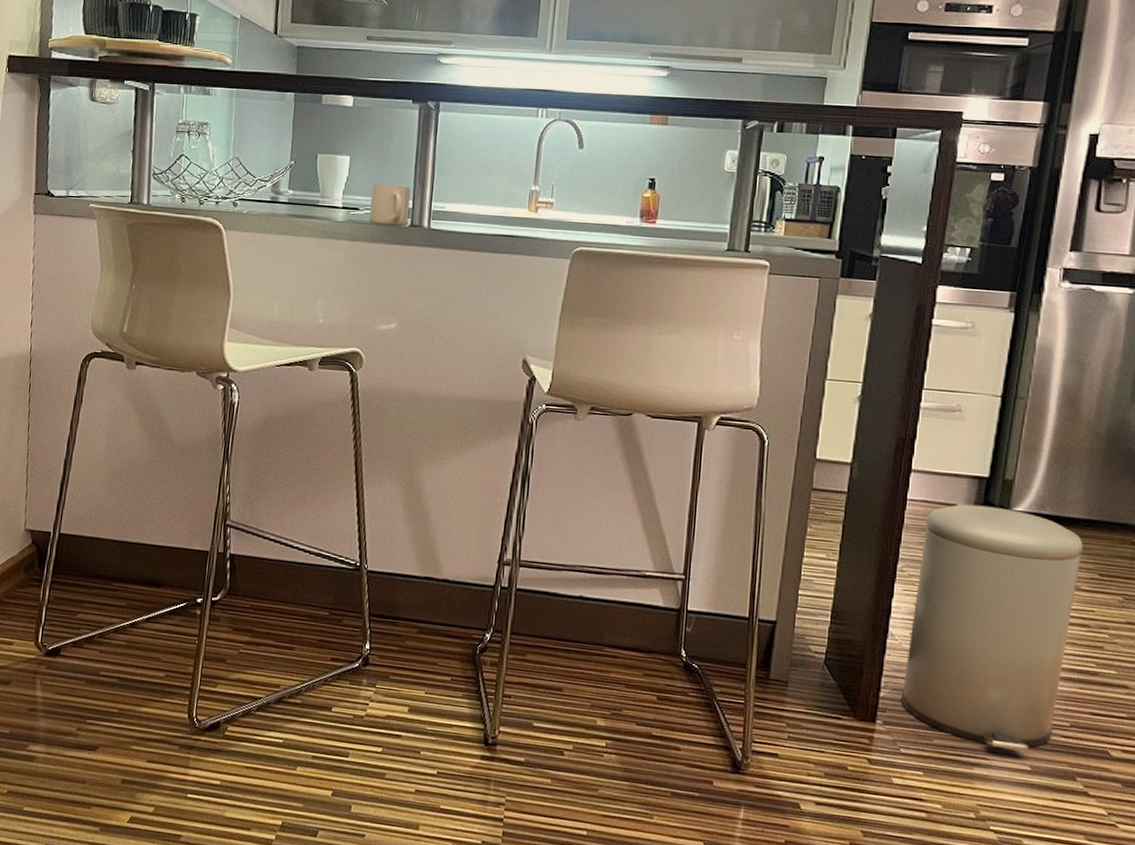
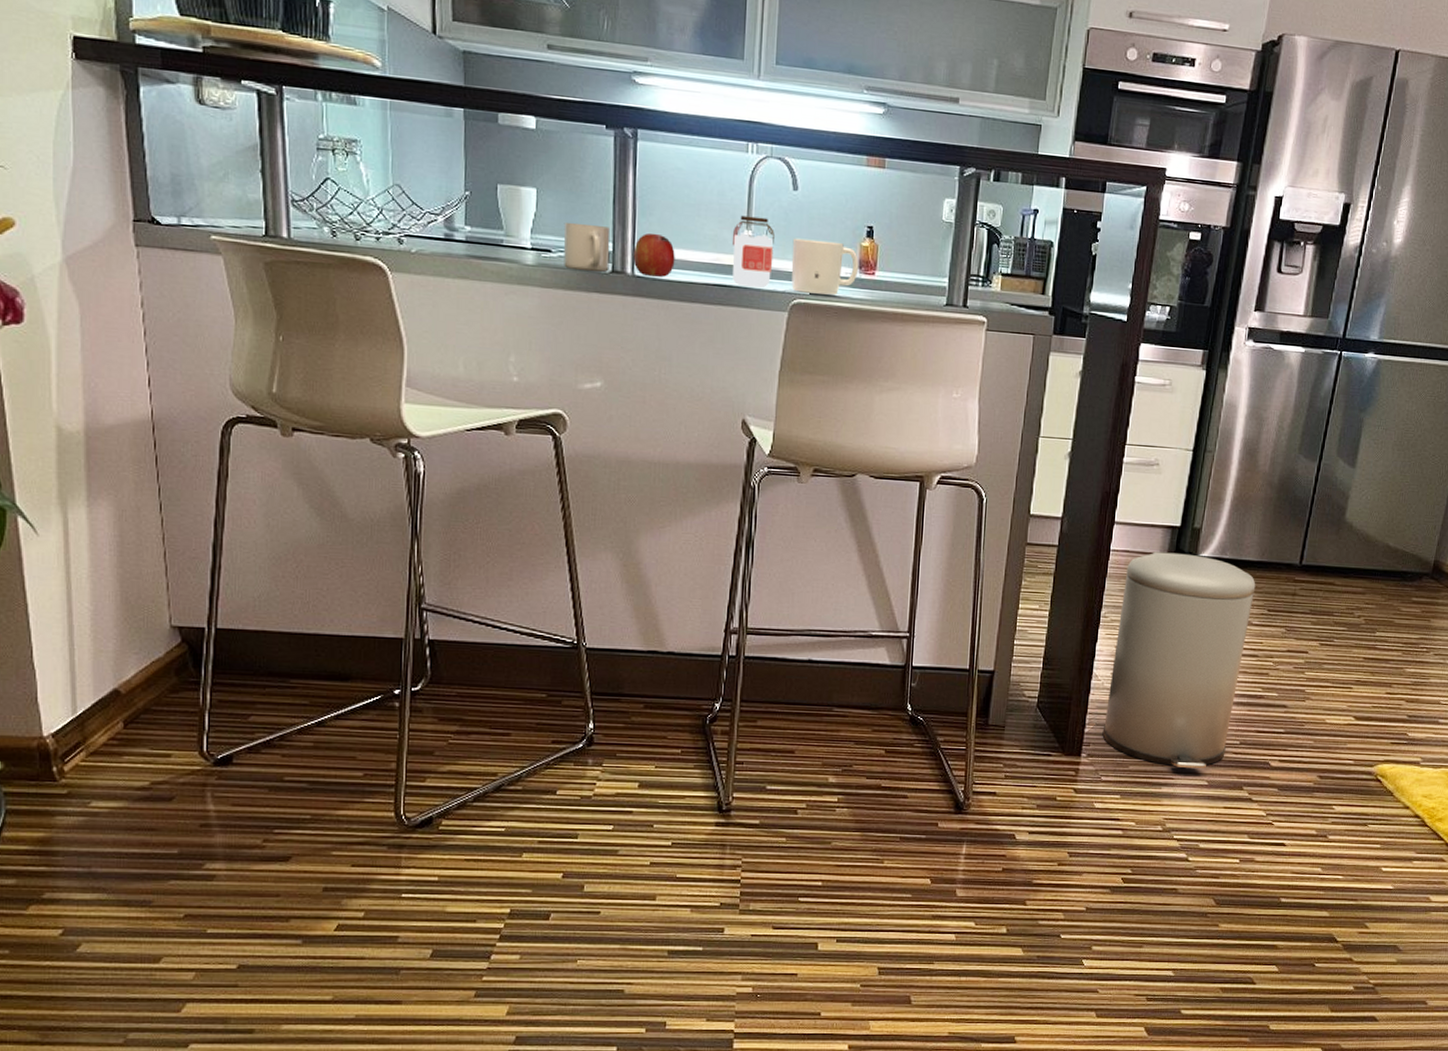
fruit: none [430,191,468,231] -> present [633,233,675,278]
jar: none [519,173,560,238] -> present [733,215,775,289]
mug: none [574,191,641,243] -> present [791,238,860,296]

